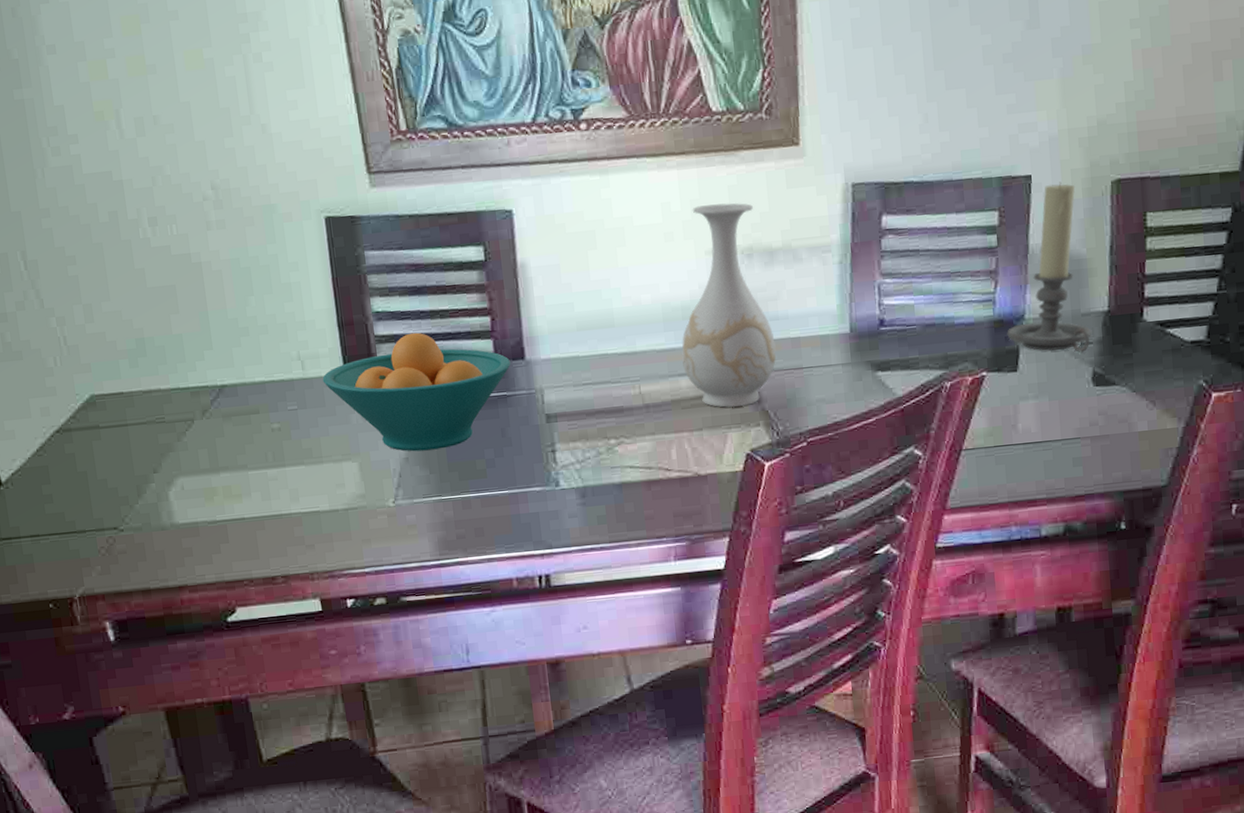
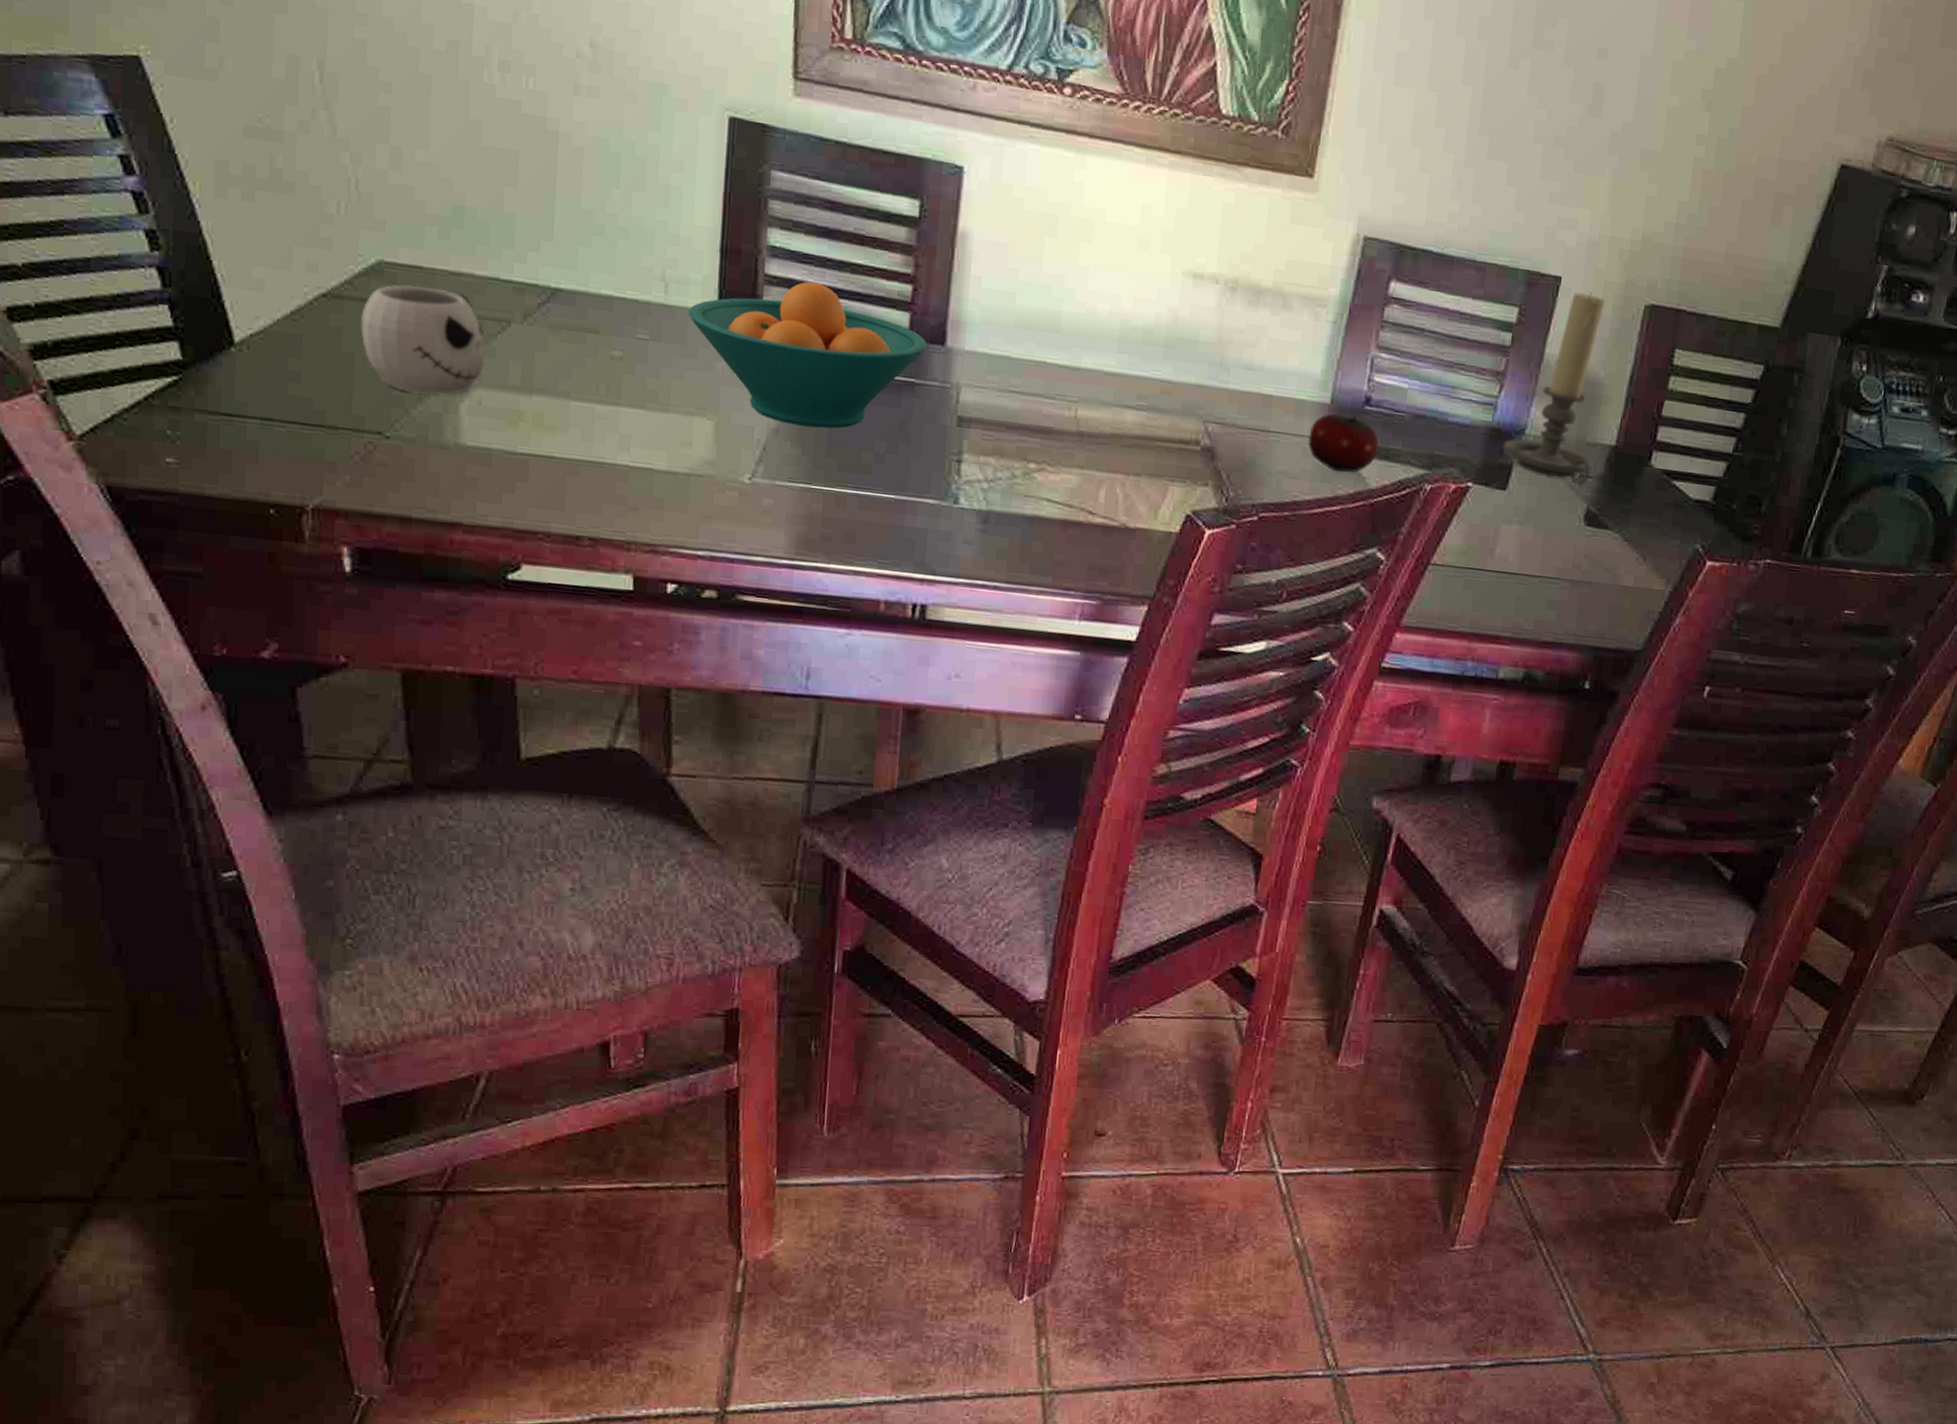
mug: none [86,406,181,492] -> present [360,285,486,395]
vase: present [682,203,776,408] -> none [1132,217,1249,459]
apple: none [836,338,899,389] -> present [1308,412,1379,473]

